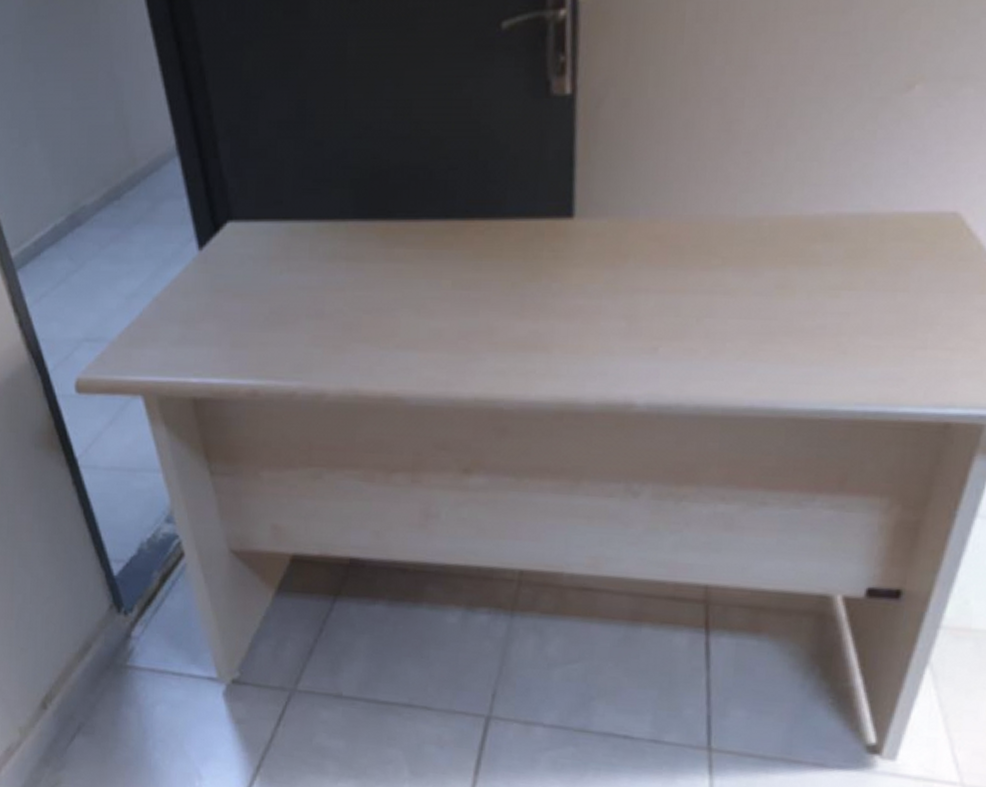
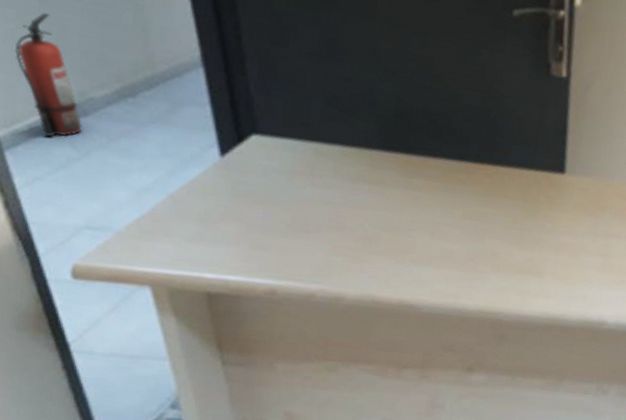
fire extinguisher: none [19,126,77,251] -> present [14,12,82,137]

